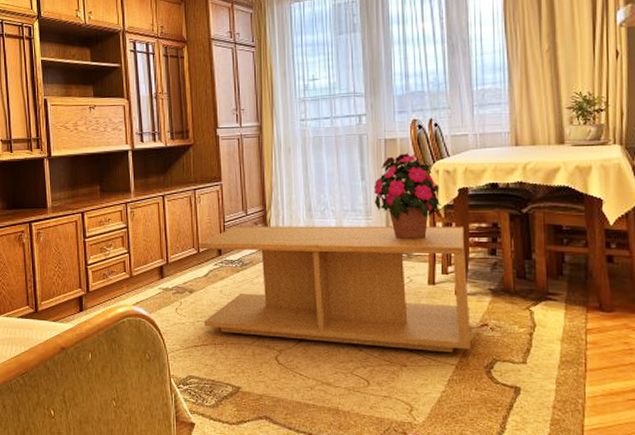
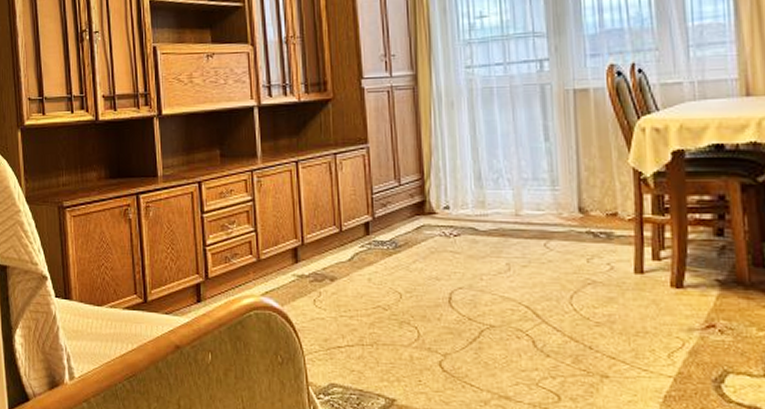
coffee table: present [199,226,470,353] -> none [341,198,693,362]
potted flower: present [373,152,443,240] -> none [560,106,651,217]

